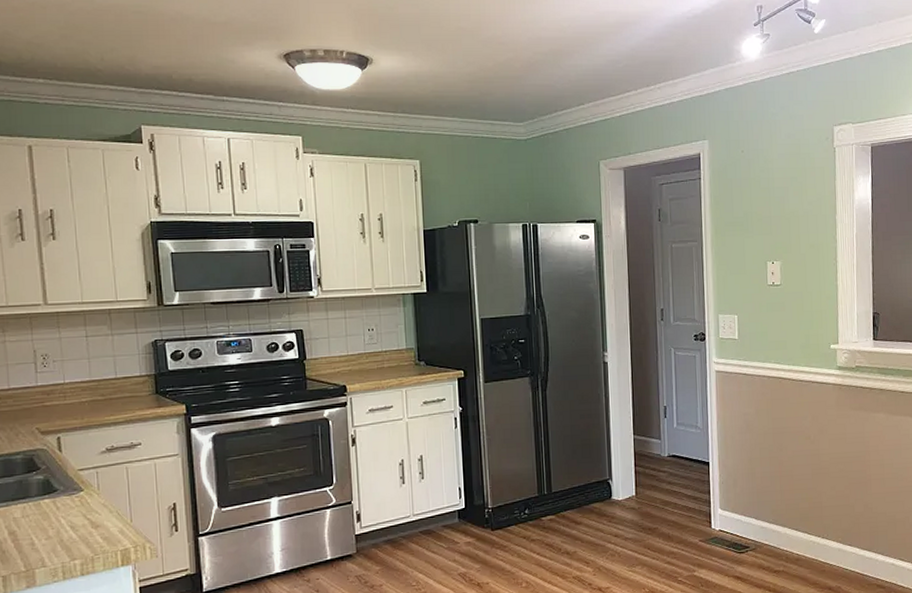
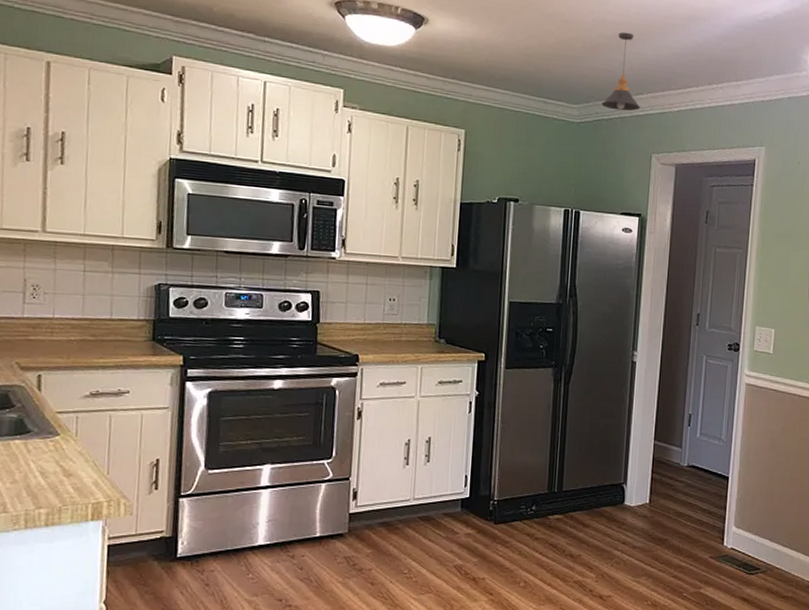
pendant light: none [546,46,584,123] -> present [601,32,641,111]

